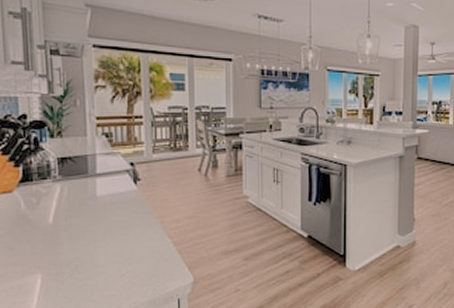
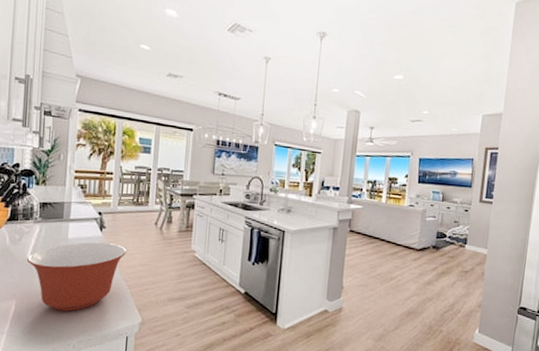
mixing bowl: none [50,197,168,279] -> present [27,242,126,311]

